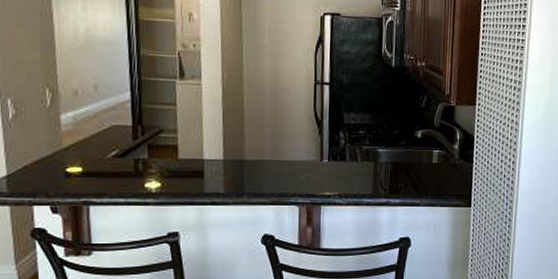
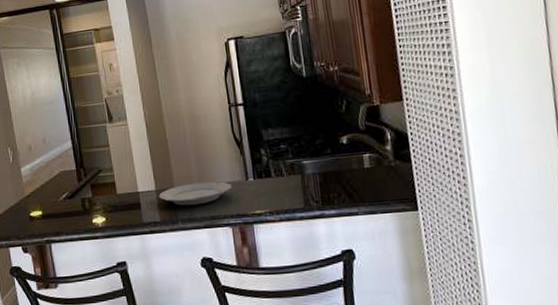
plate: none [225,157,306,180] -> present [158,181,233,206]

